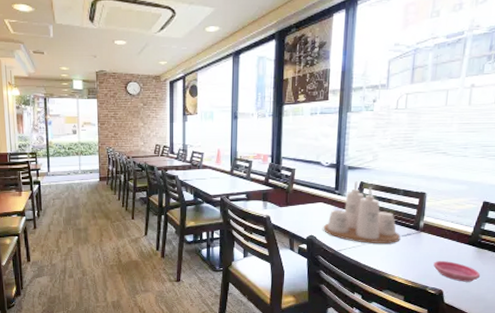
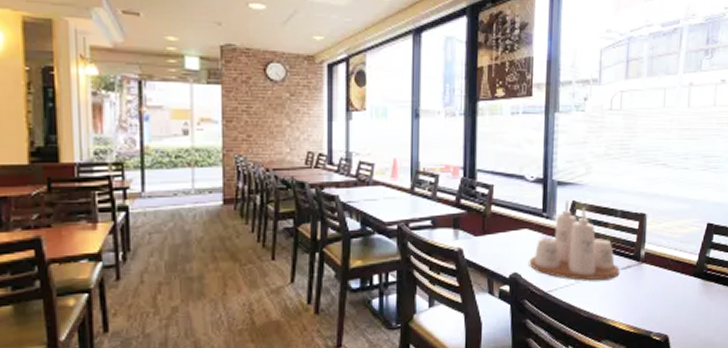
saucer: present [433,261,481,282] -> none [657,298,708,324]

